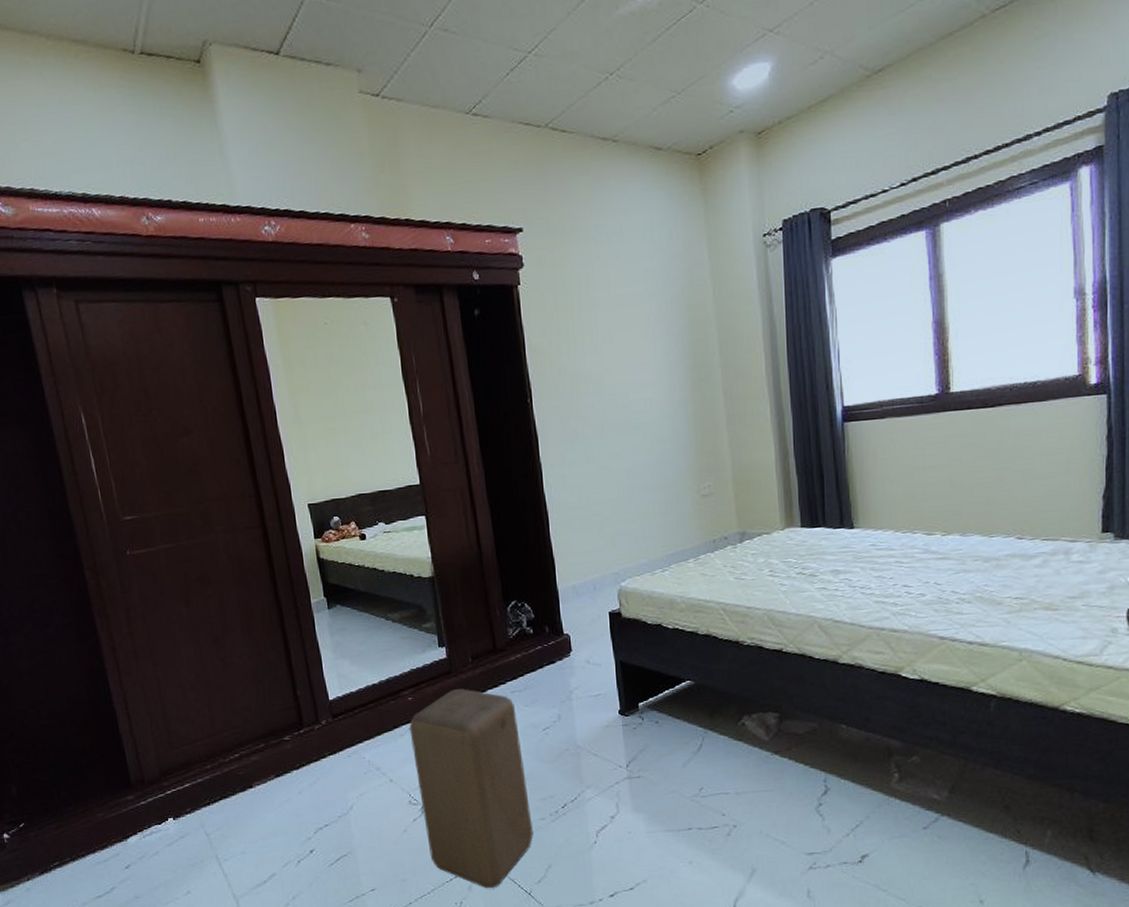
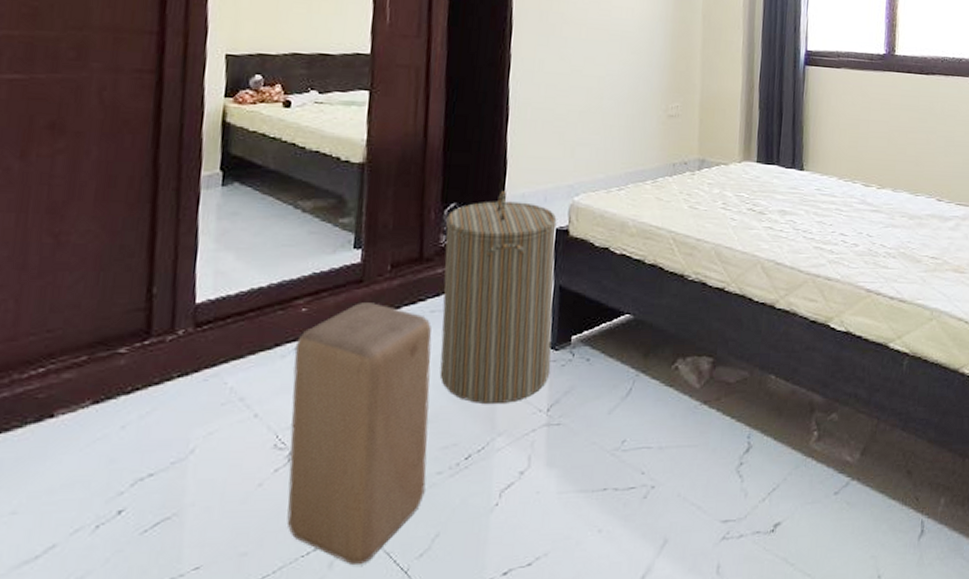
laundry hamper: none [510,585,624,763] -> present [440,190,557,403]

